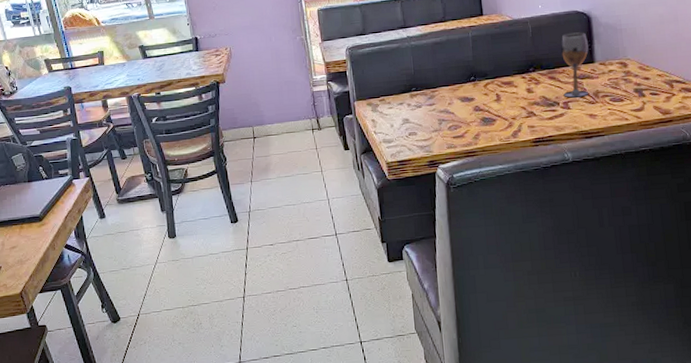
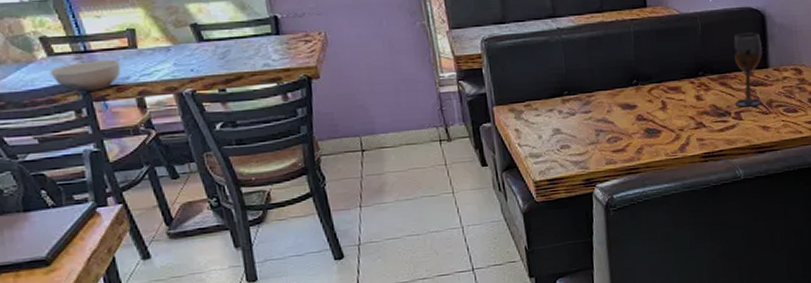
bowl: none [49,73,93,97] -> present [49,59,121,92]

